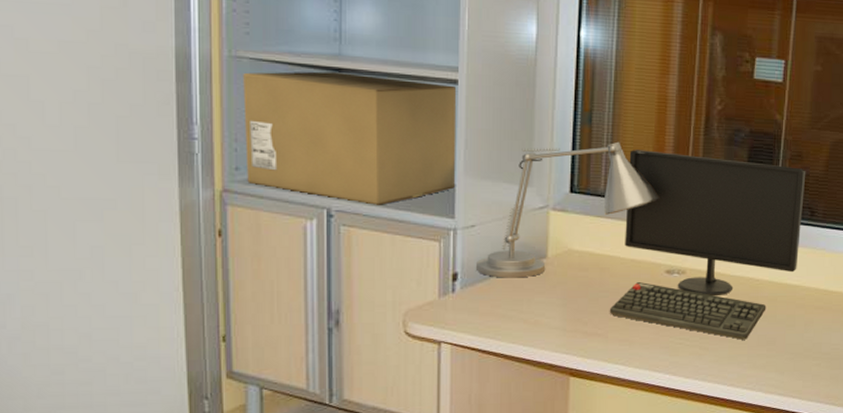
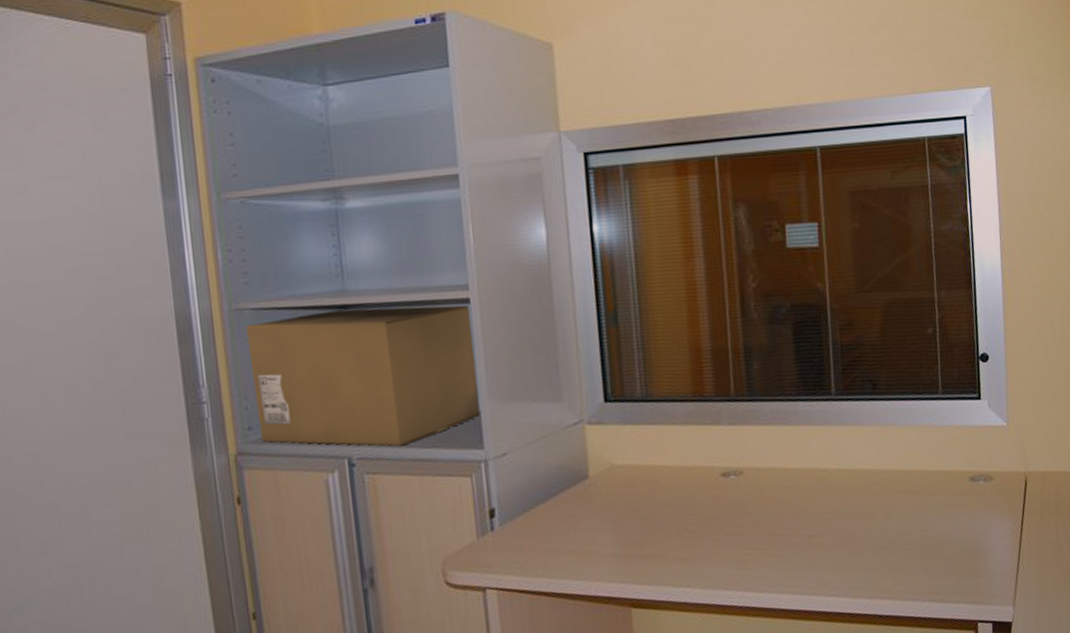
desk lamp: present [475,141,659,278] -> none [512,338,702,508]
computer keyboard: present [609,282,767,340] -> none [664,490,840,541]
computer monitor: present [625,150,806,295] -> none [663,337,867,495]

